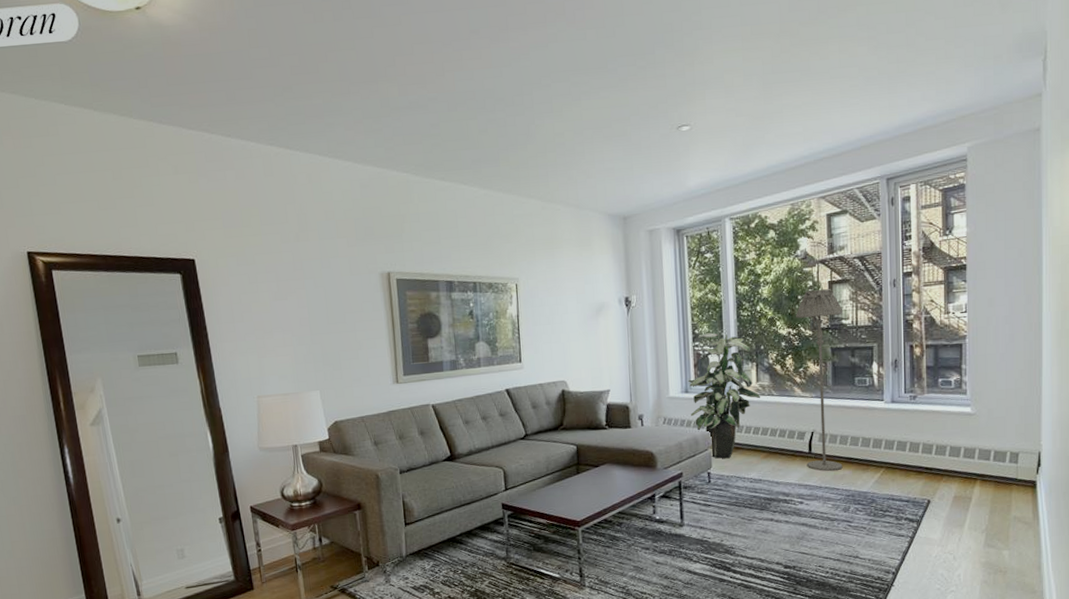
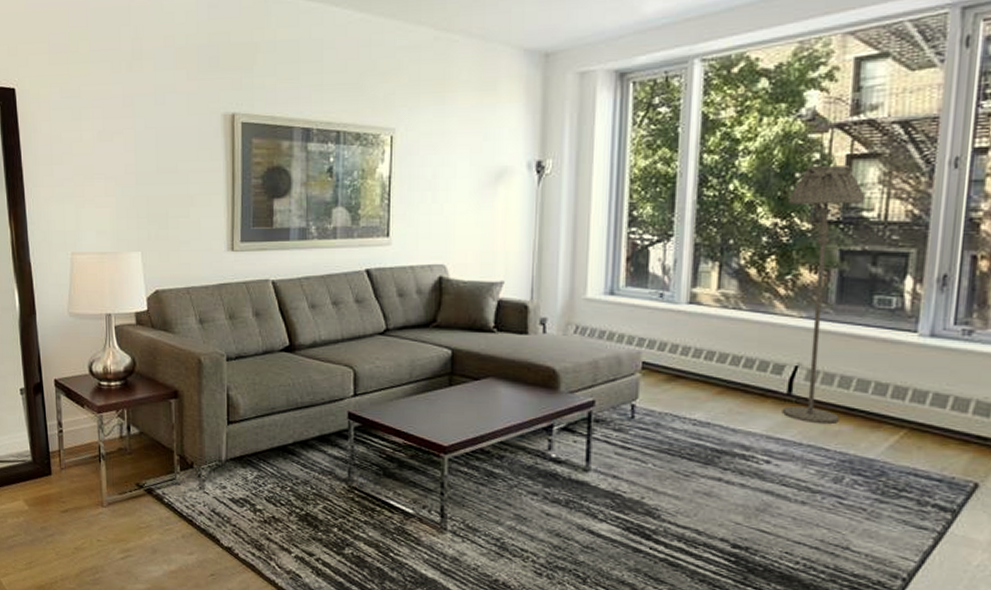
indoor plant: present [688,332,760,459] -> none [614,216,721,390]

